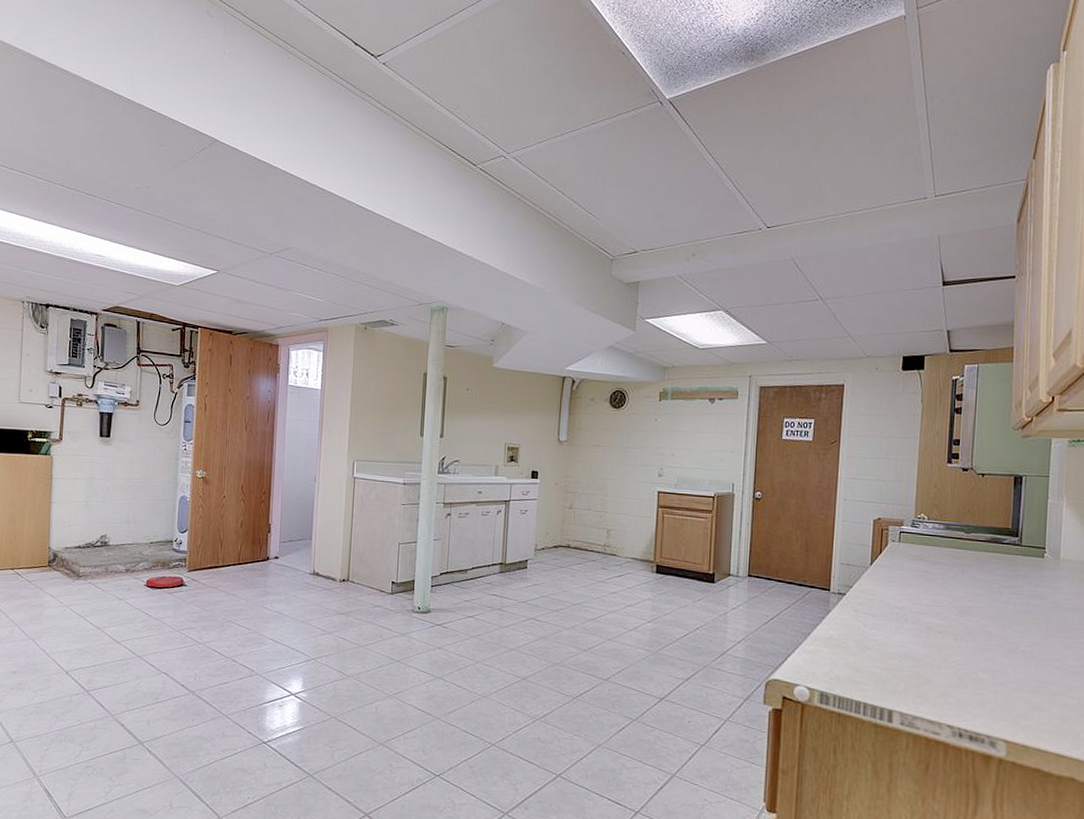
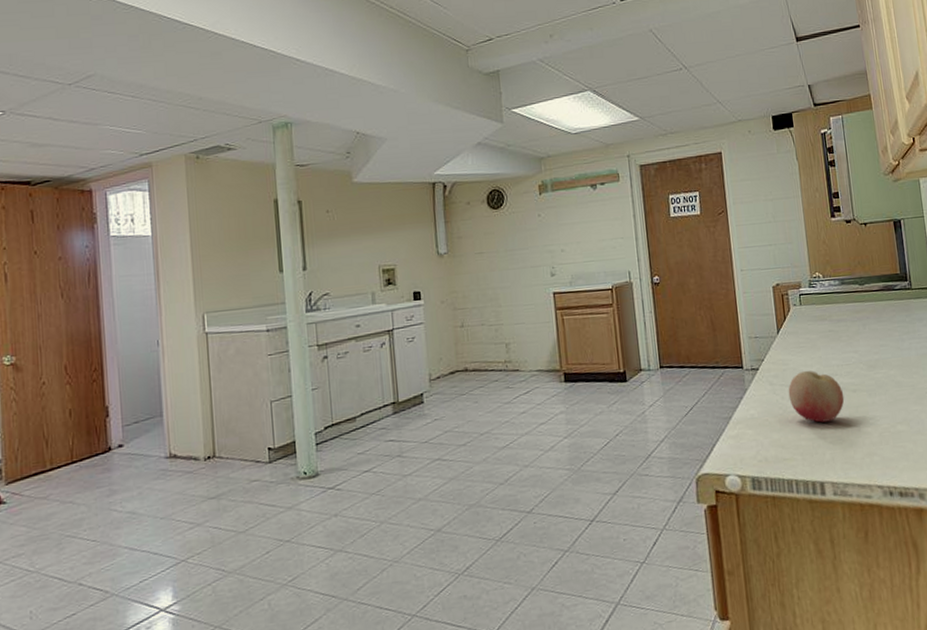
fruit: none [871,604,929,656] -> present [788,370,845,423]

